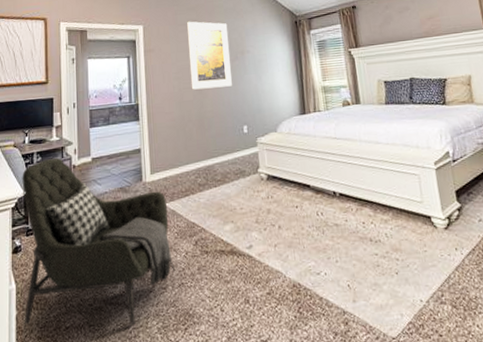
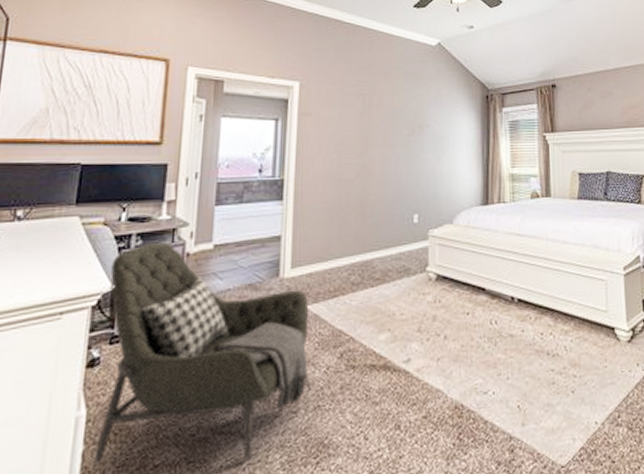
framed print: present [186,21,232,90] -> none [354,82,406,167]

